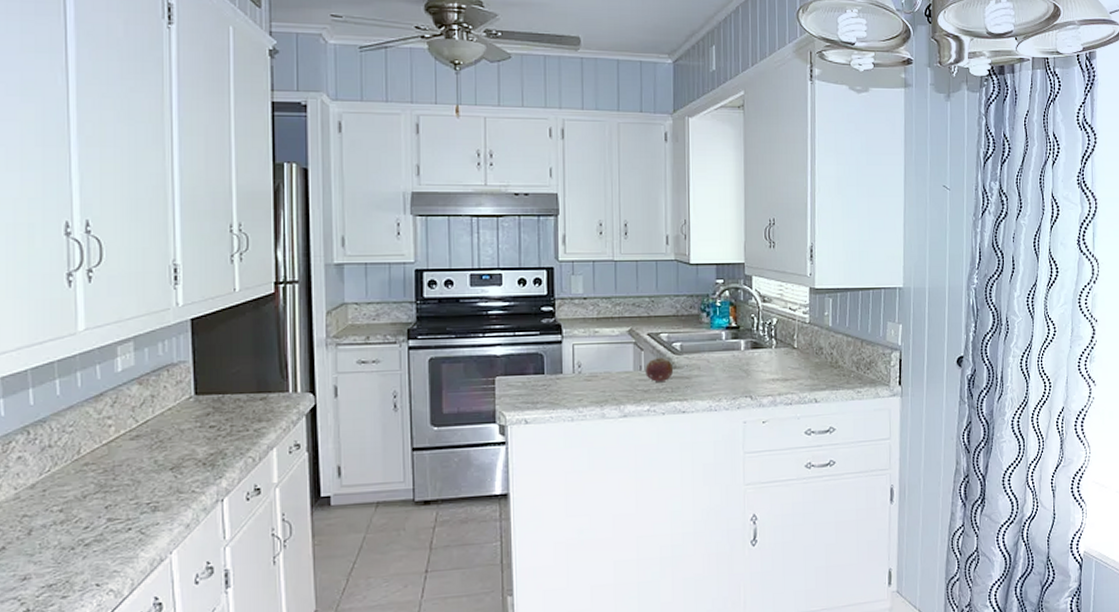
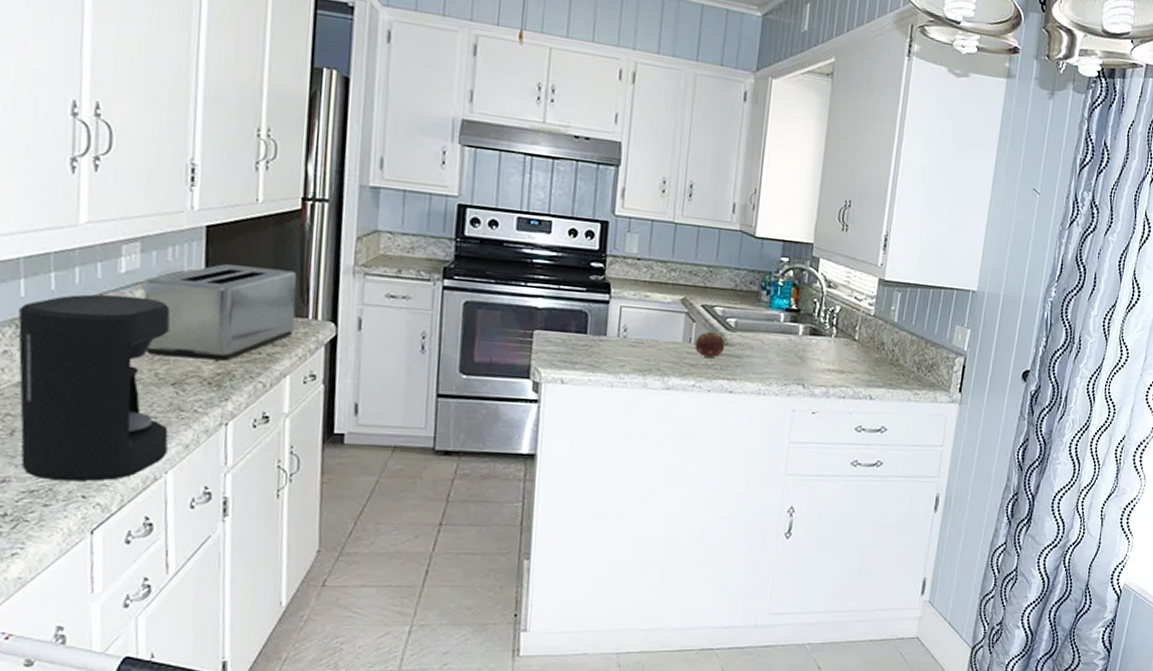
coffee maker: none [30,391,170,573] -> present [18,294,170,481]
toaster: none [139,350,277,444] -> present [143,264,297,361]

